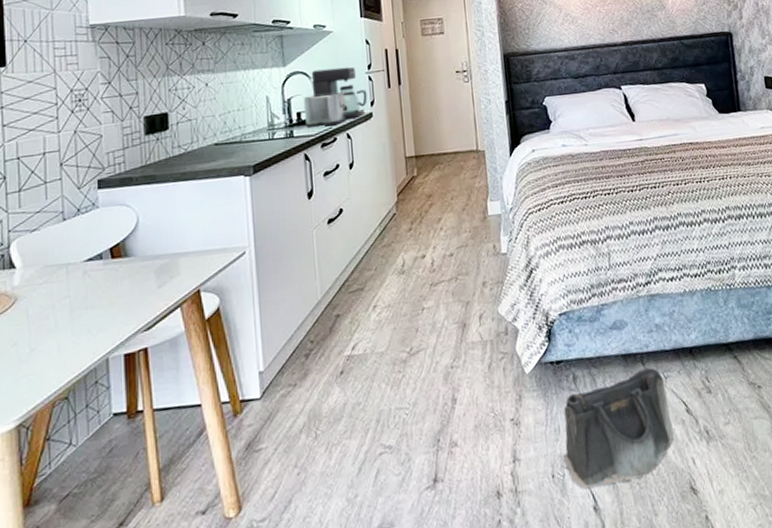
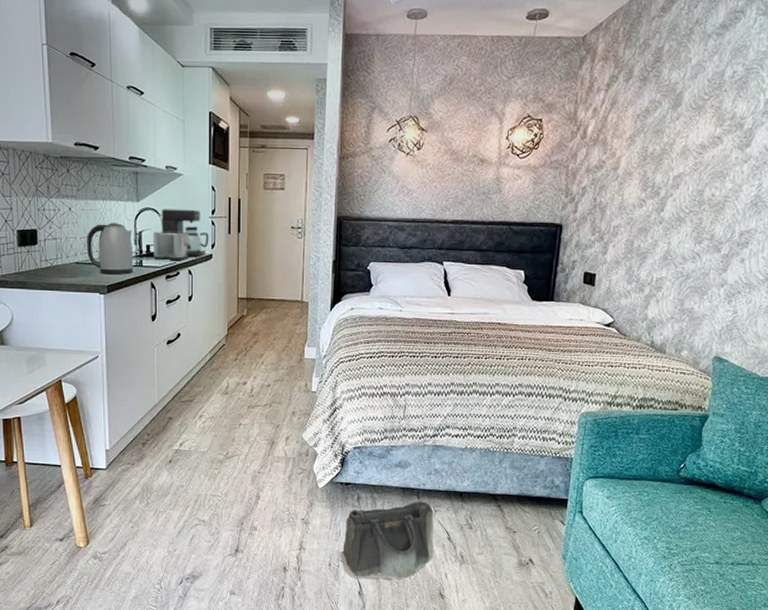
kettle: none [227,92,284,153] -> present [87,223,134,275]

